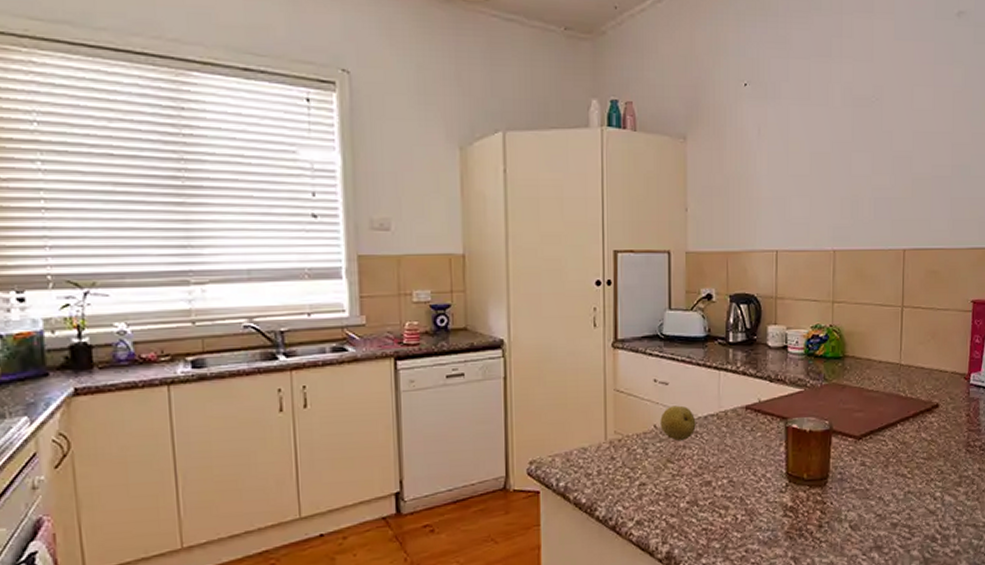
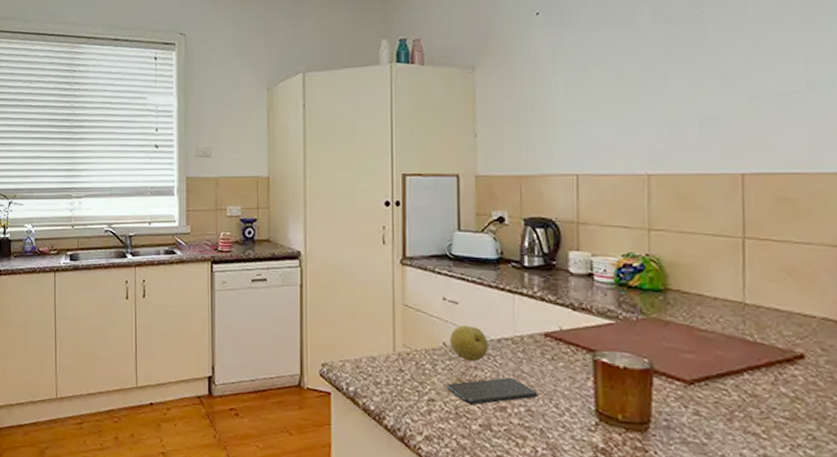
smartphone: none [657,451,739,483] -> present [446,377,538,405]

